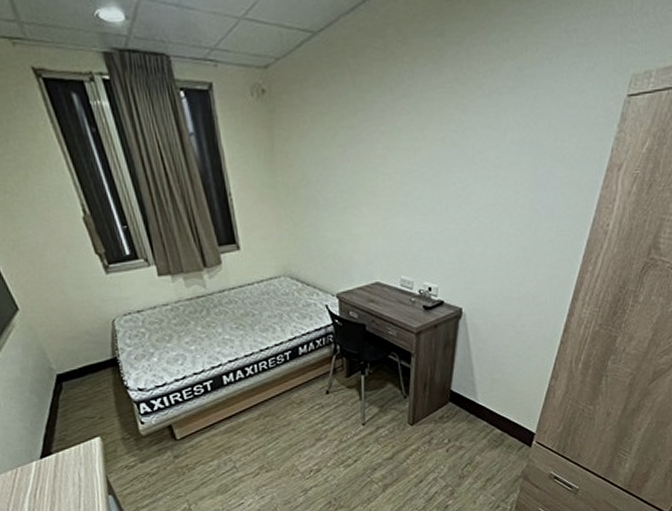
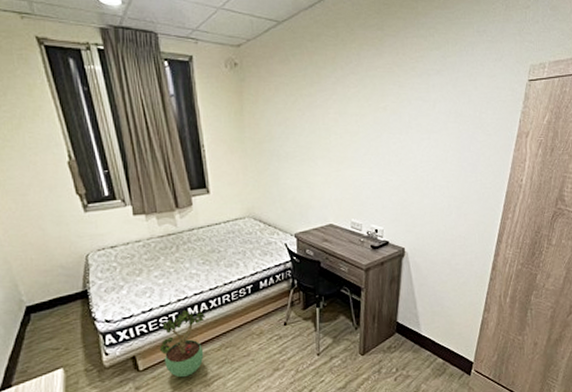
potted plant: none [195,378,242,447] -> present [159,311,205,378]

